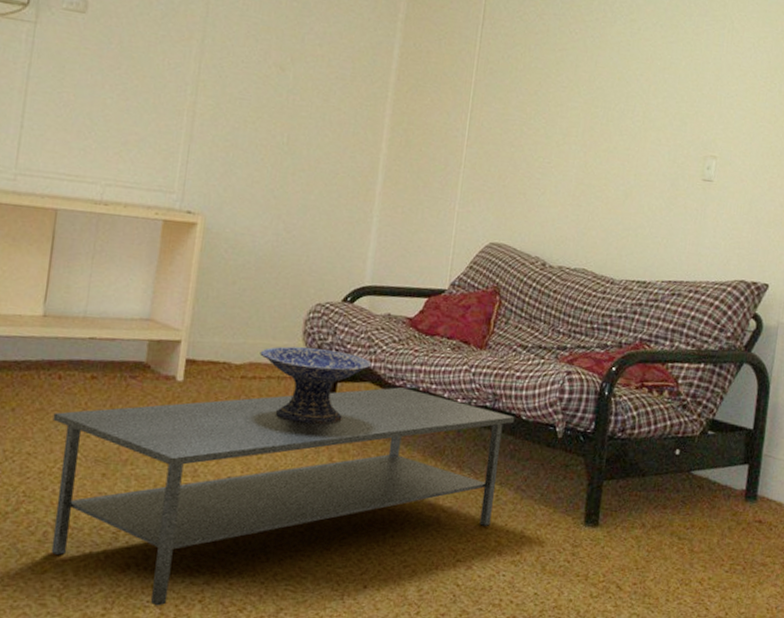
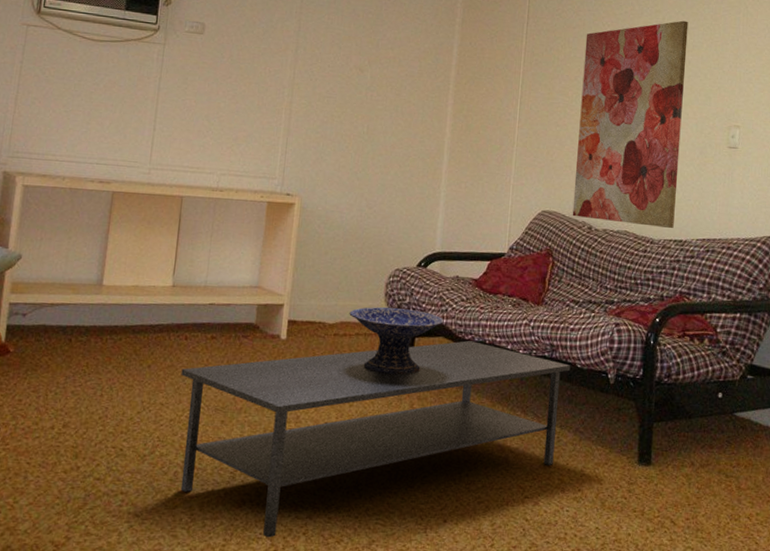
wall art: none [524,32,667,269] -> present [572,20,689,229]

